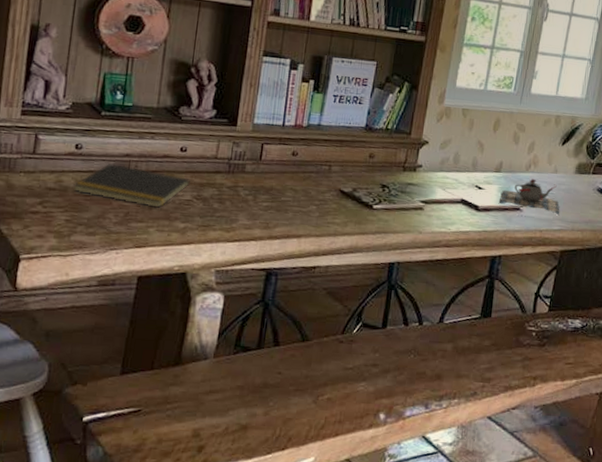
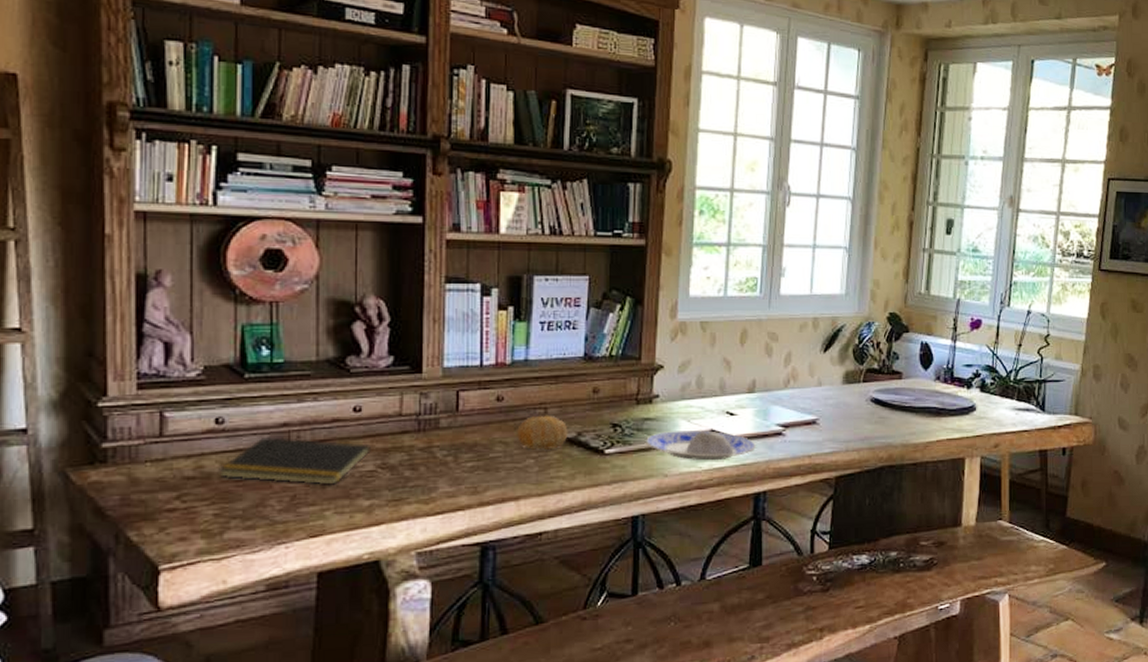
fruit: none [305,171,346,200] -> present [517,415,568,450]
plate: none [407,196,497,225] -> present [646,430,756,461]
teapot: present [499,178,560,215] -> none [757,395,829,435]

